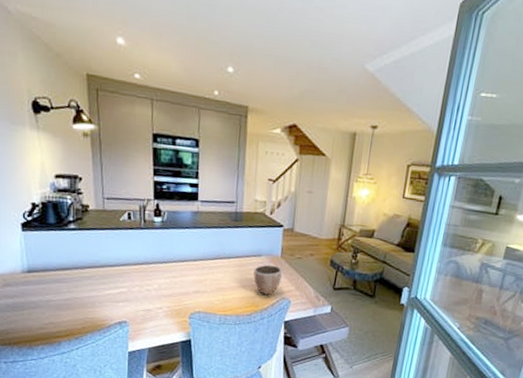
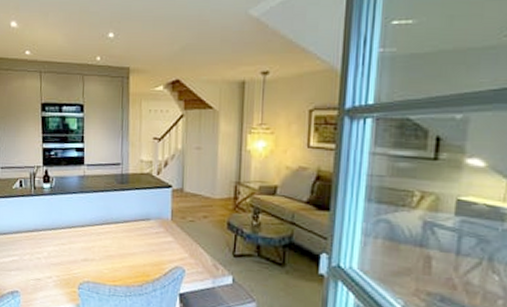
decorative bowl: present [253,264,282,295] -> none [143,229,173,263]

